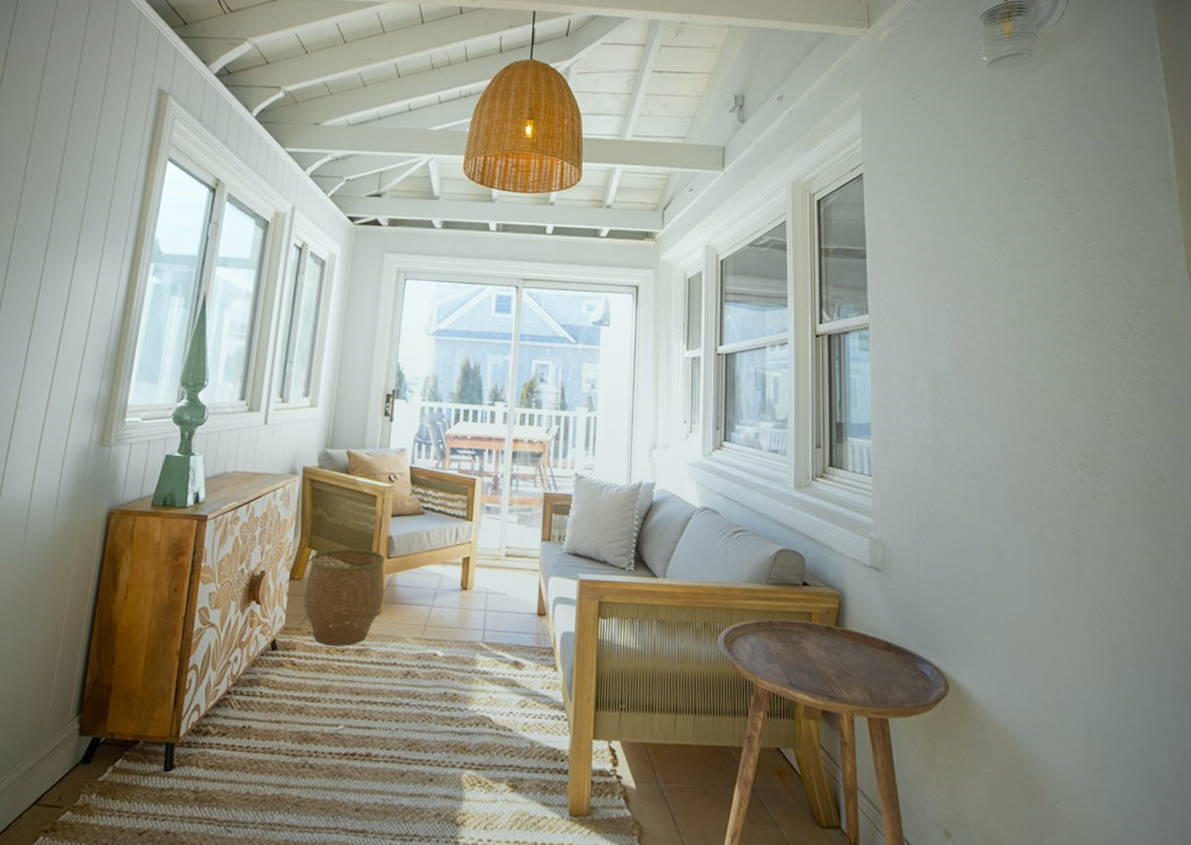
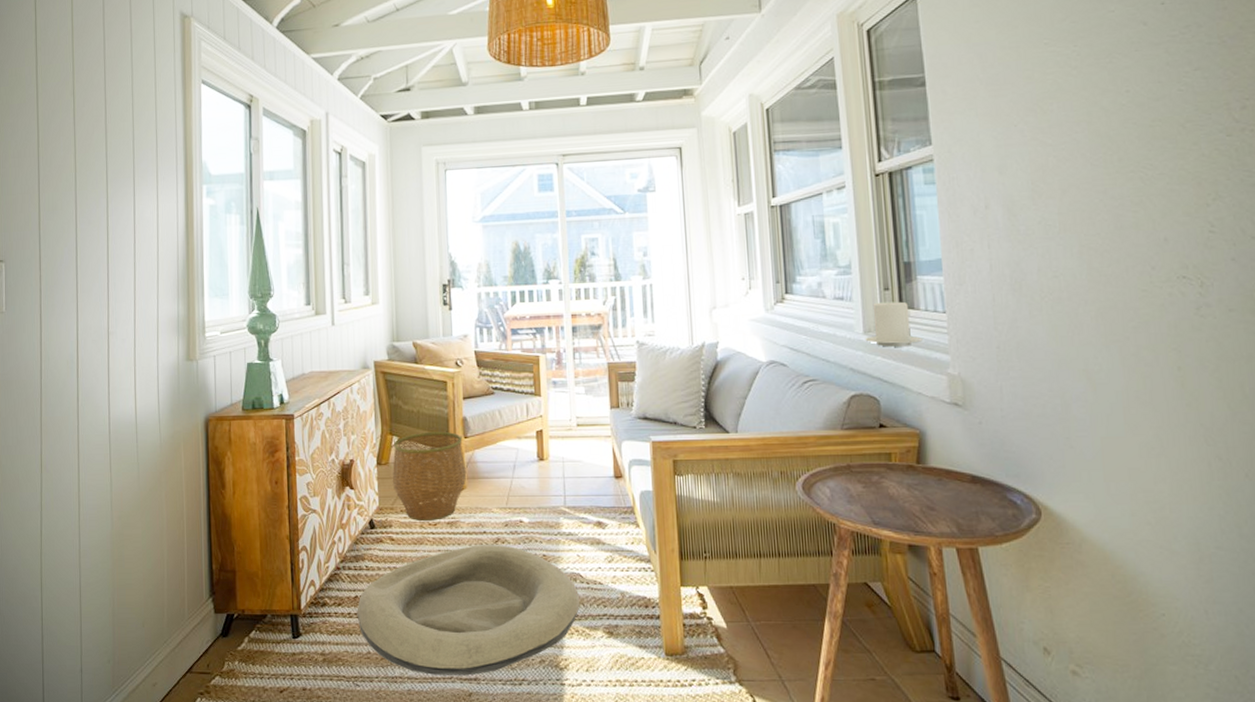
dog bed: none [241,677,487,827] -> present [357,545,581,676]
candle: none [795,459,849,506] -> present [865,301,923,347]

